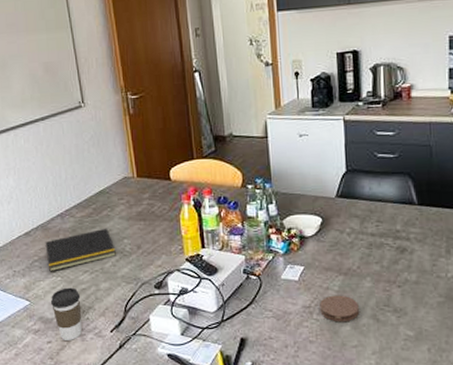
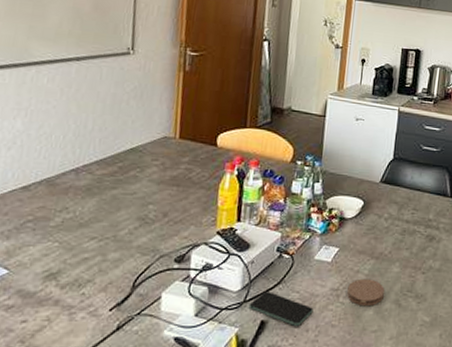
notepad: present [45,228,116,272] -> none [45,190,137,236]
coffee cup: present [50,287,82,340] -> none [37,255,80,320]
smartphone: none [227,311,289,343] -> present [249,291,313,327]

